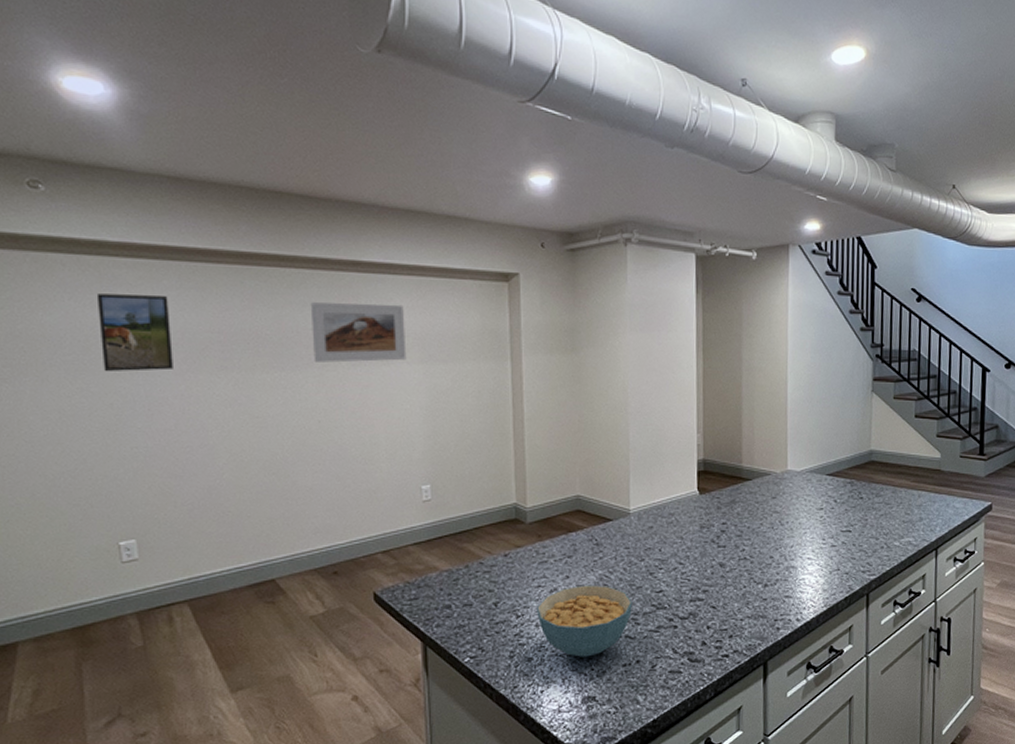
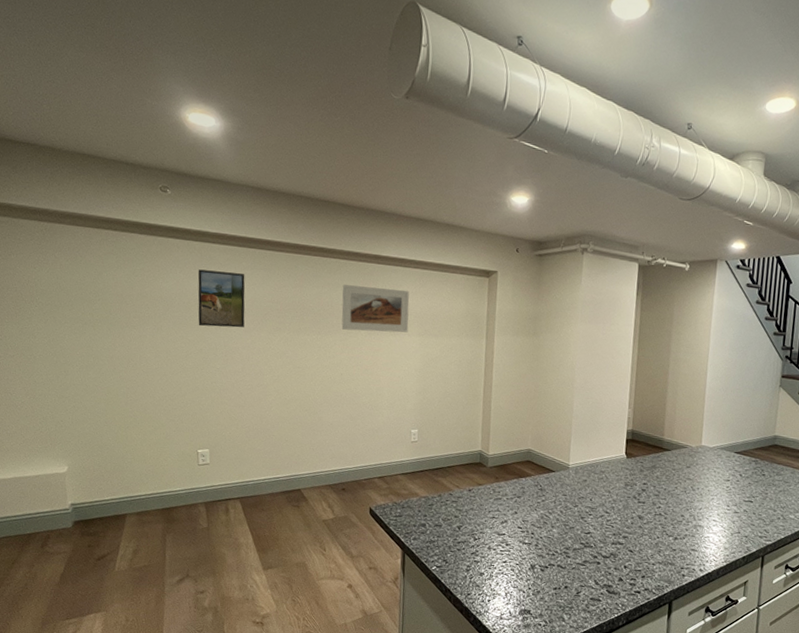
cereal bowl: present [537,585,632,657] -> none [490,520,565,578]

